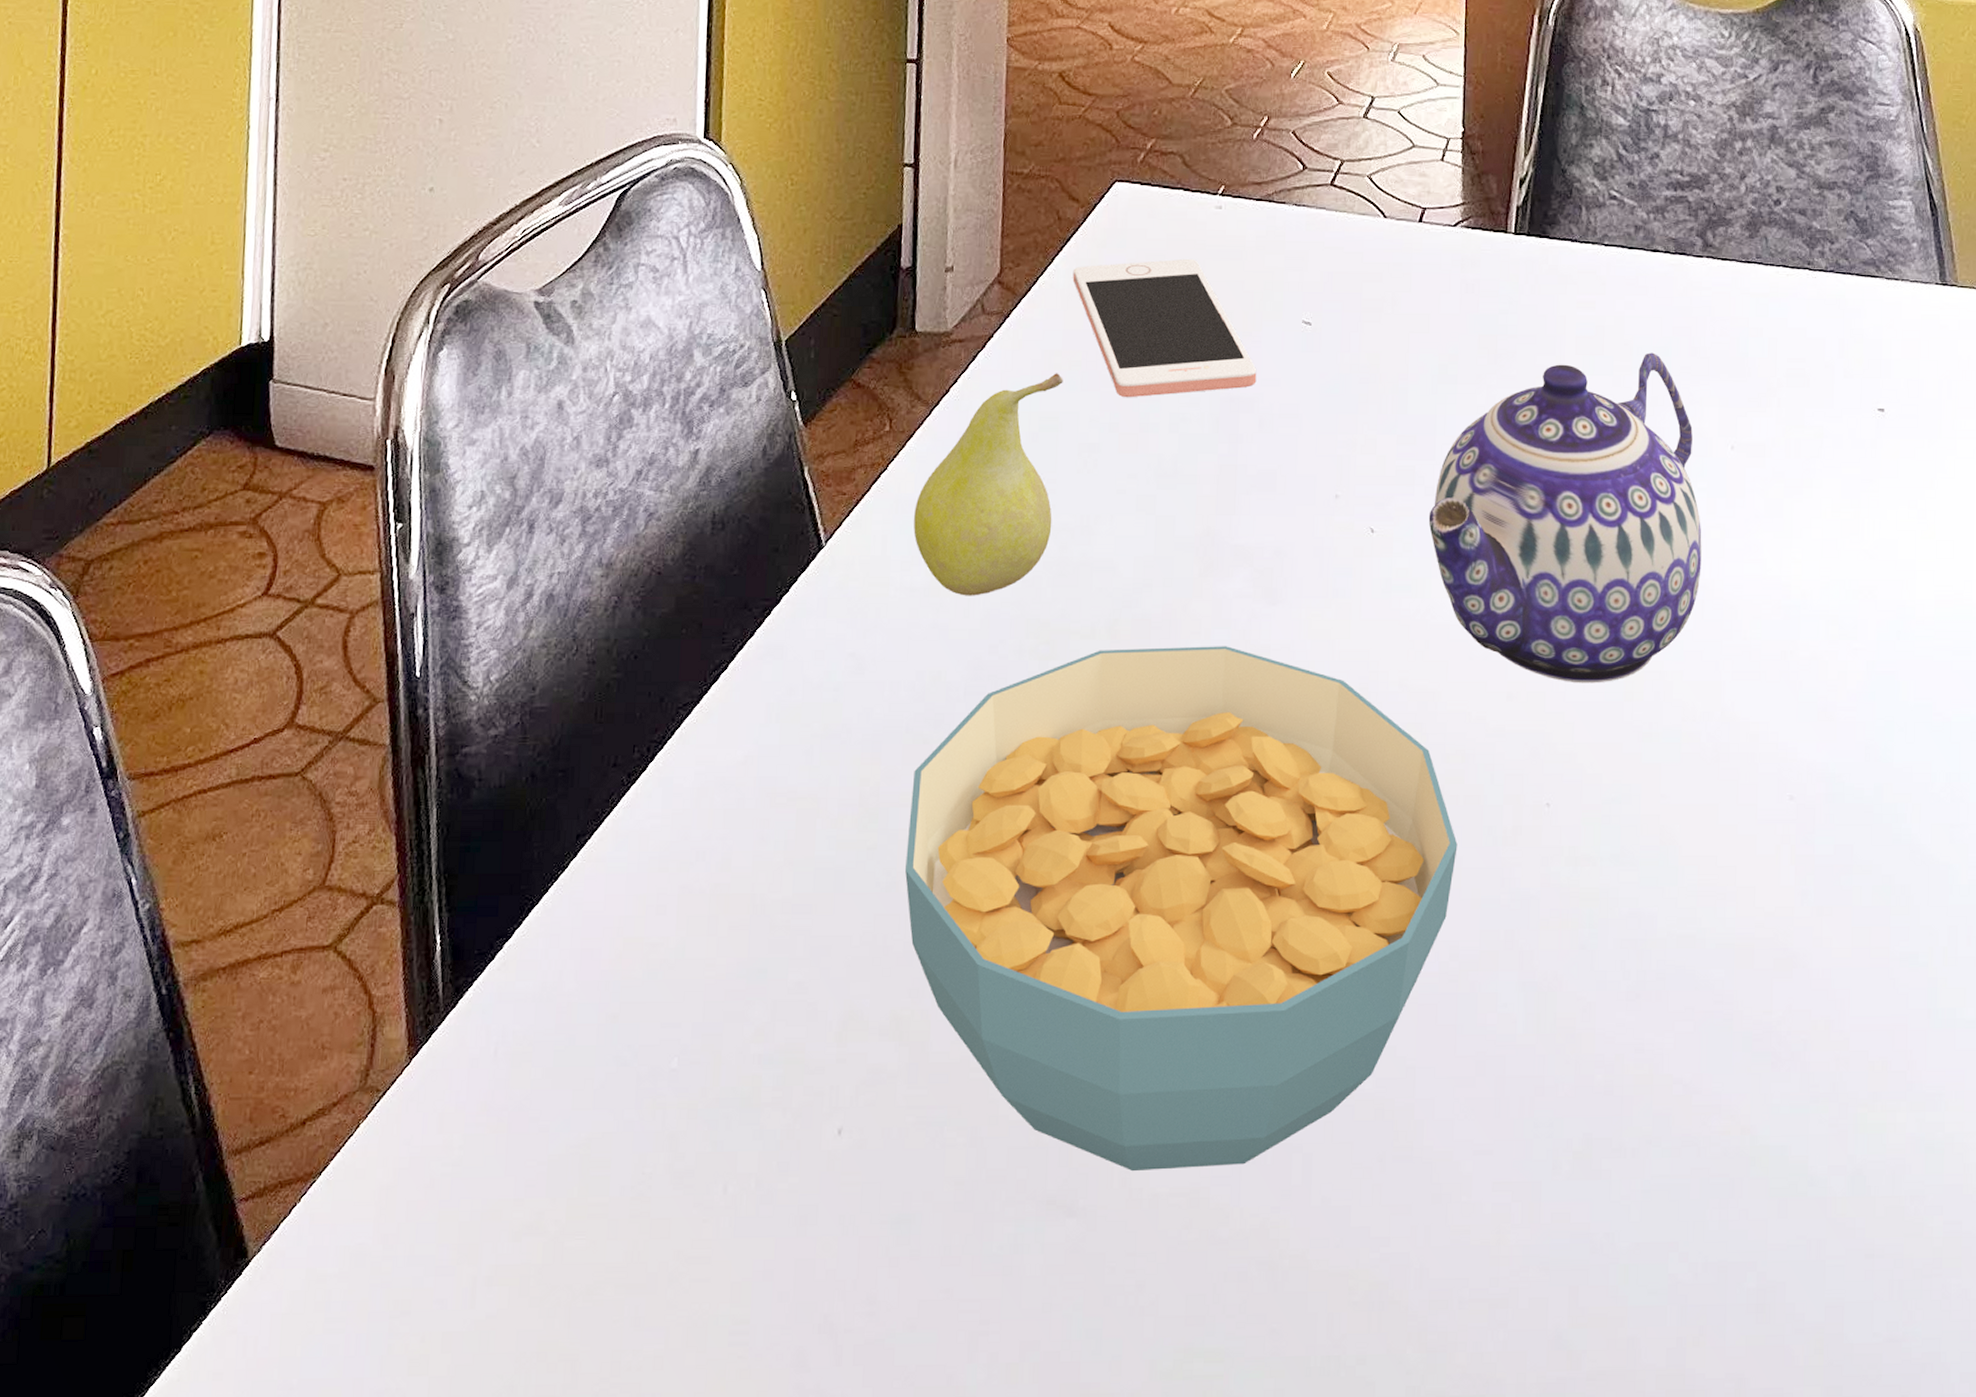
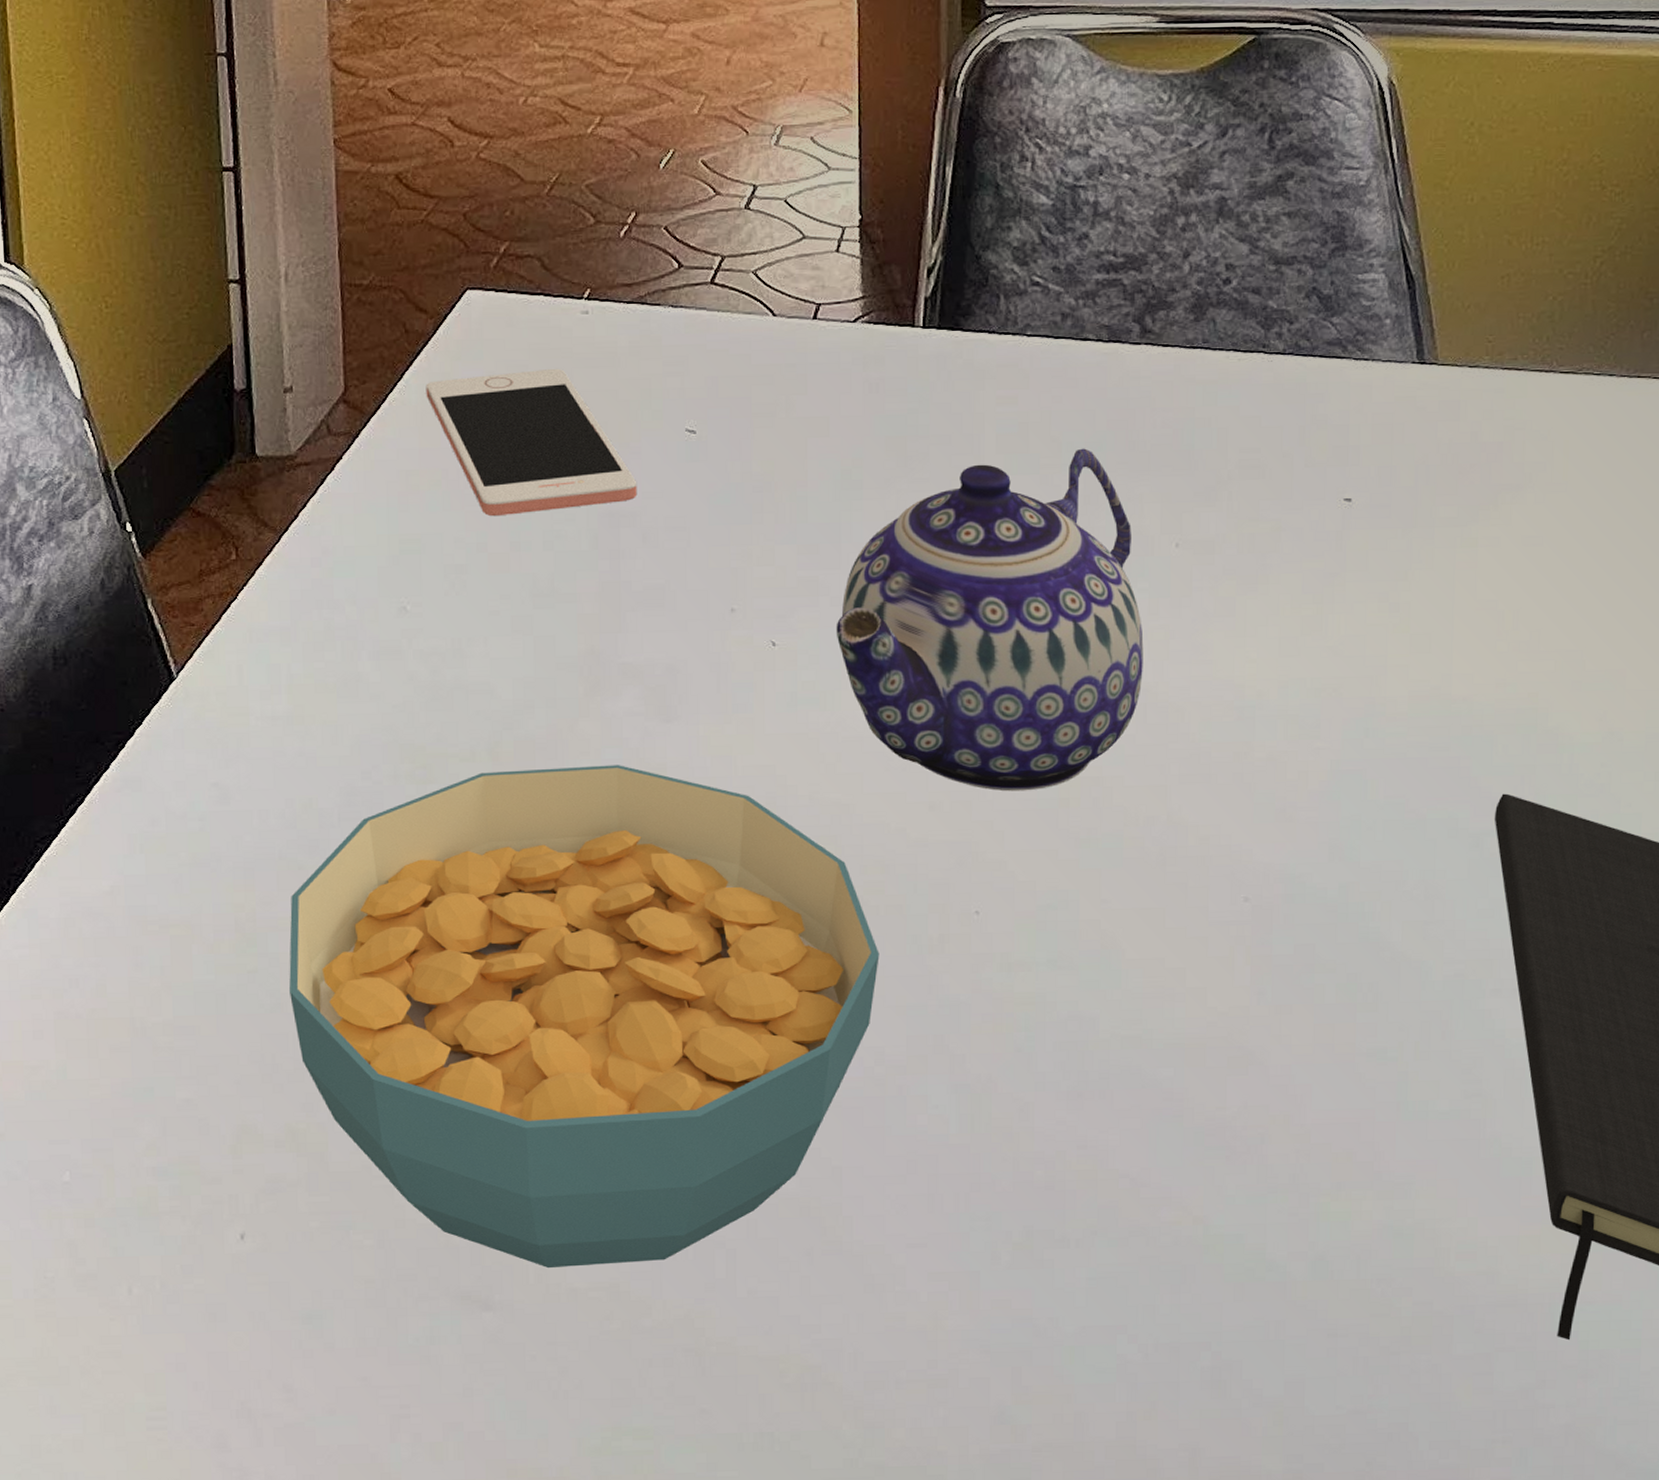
fruit: present [914,373,1063,596] -> none [270,493,423,723]

